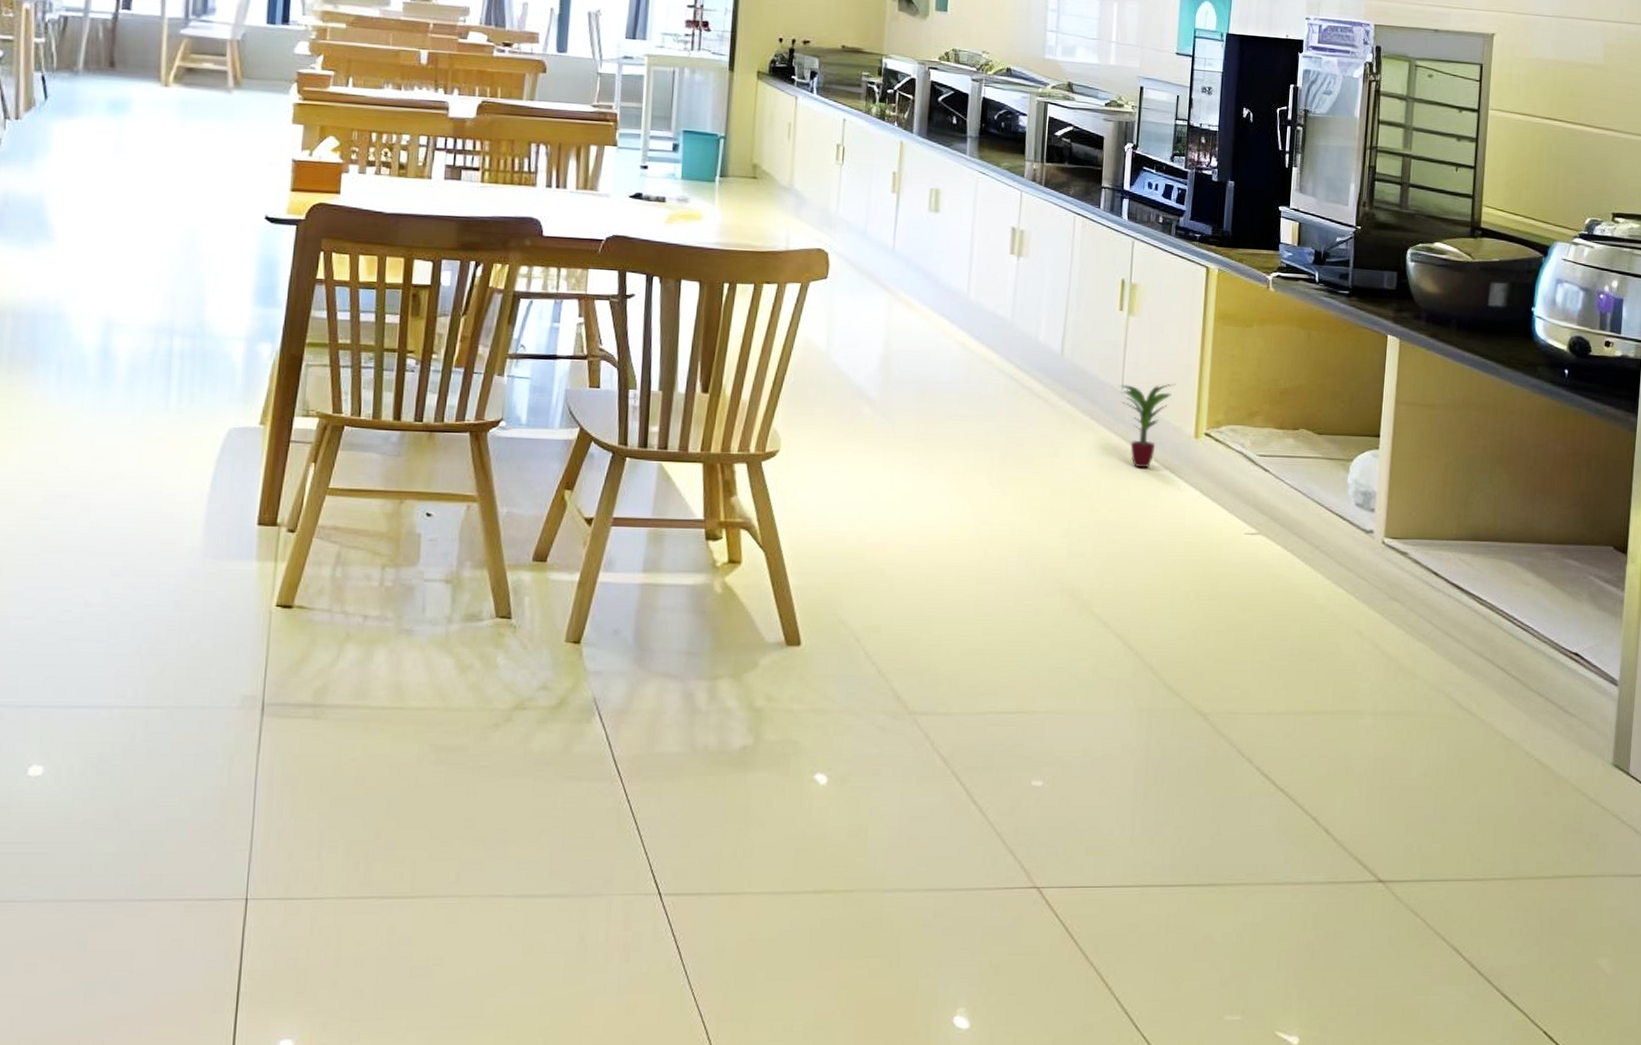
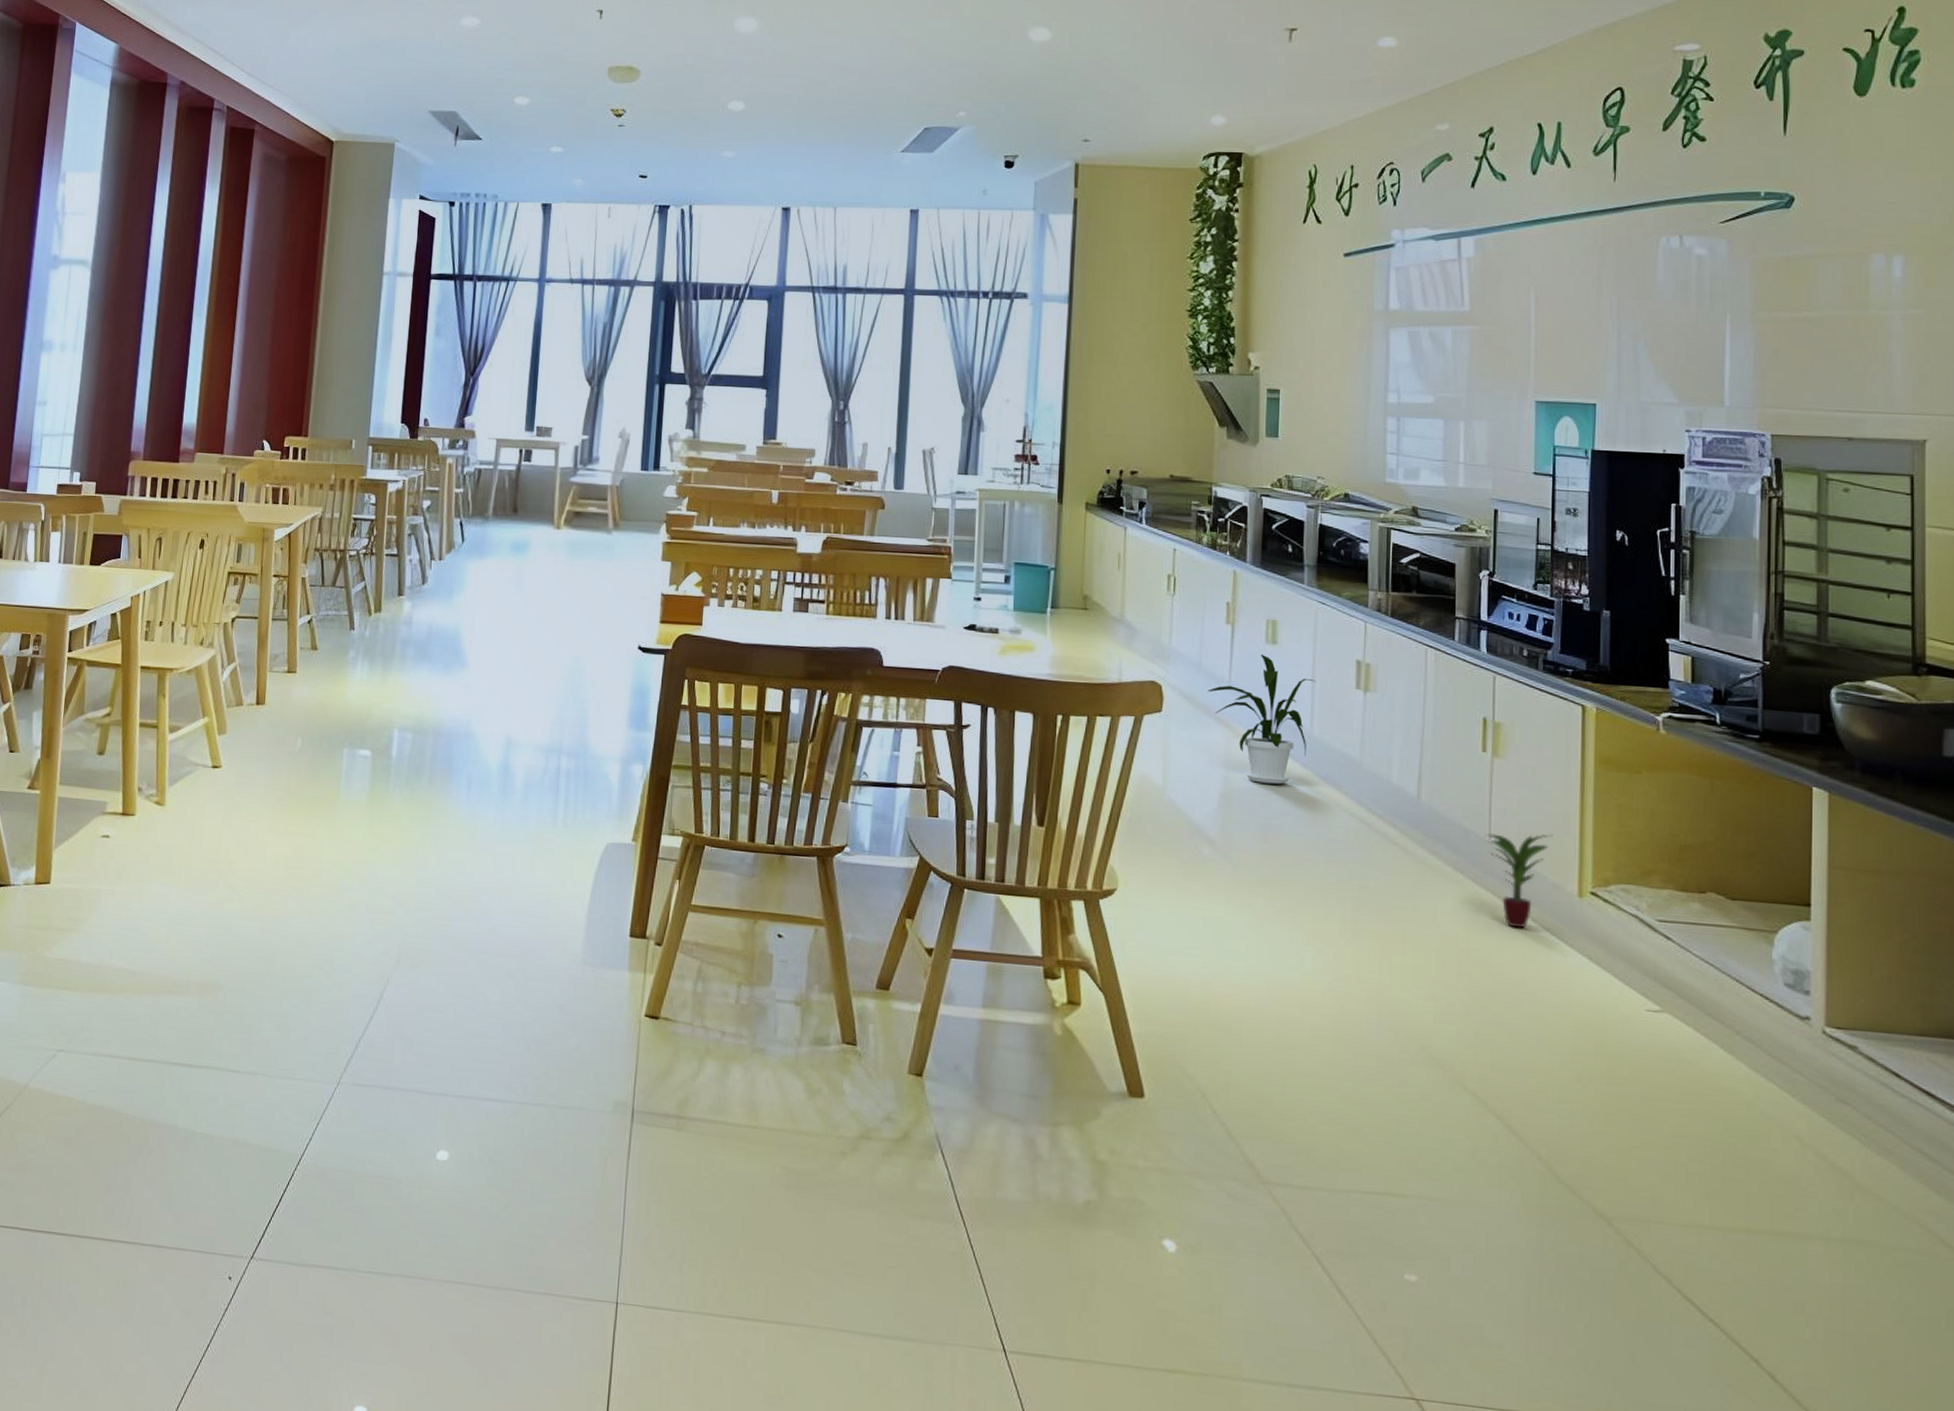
house plant: none [872,221,974,346] -> present [1207,653,1316,785]

